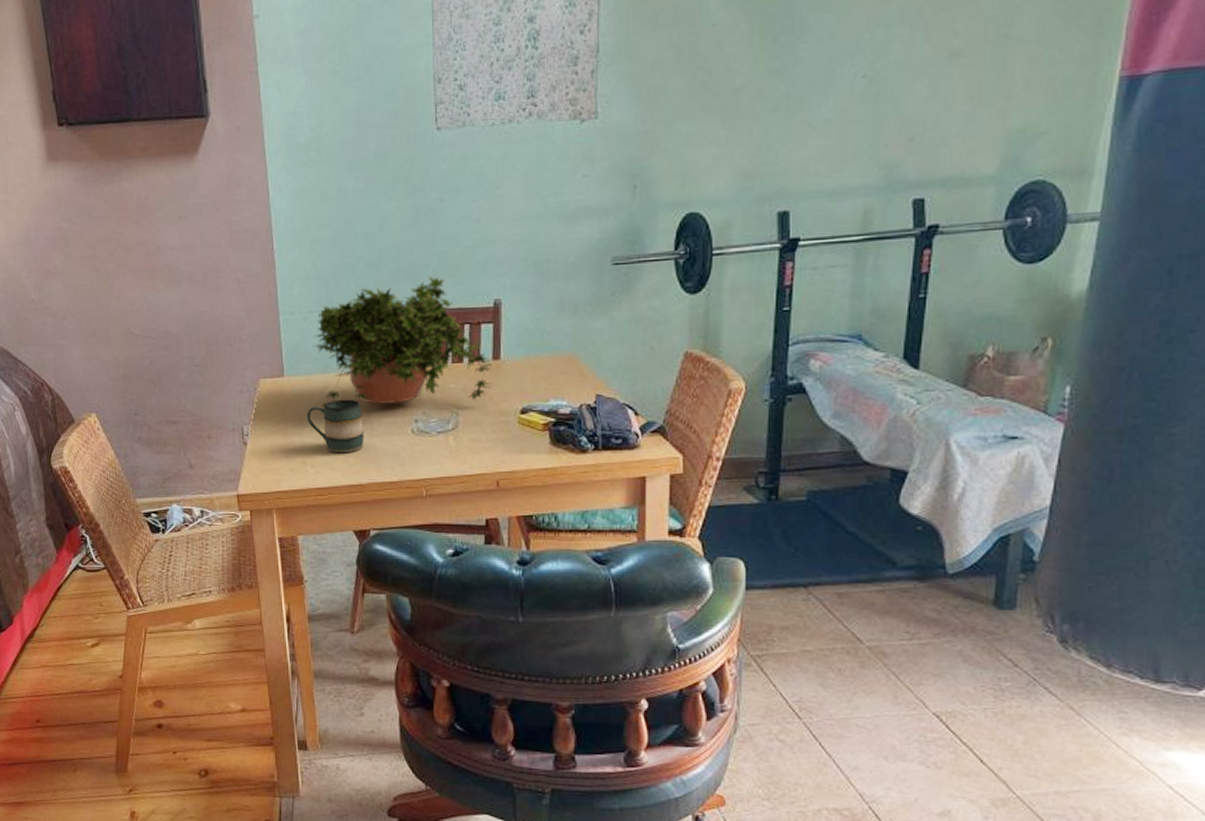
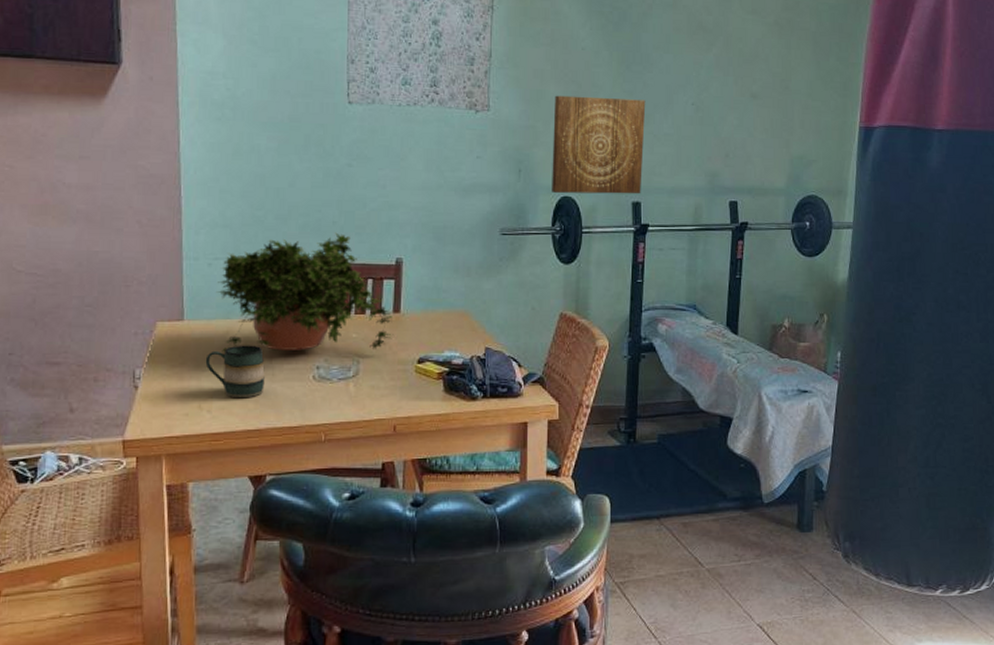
wall art: none [674,79,798,209] -> present [552,95,646,194]

